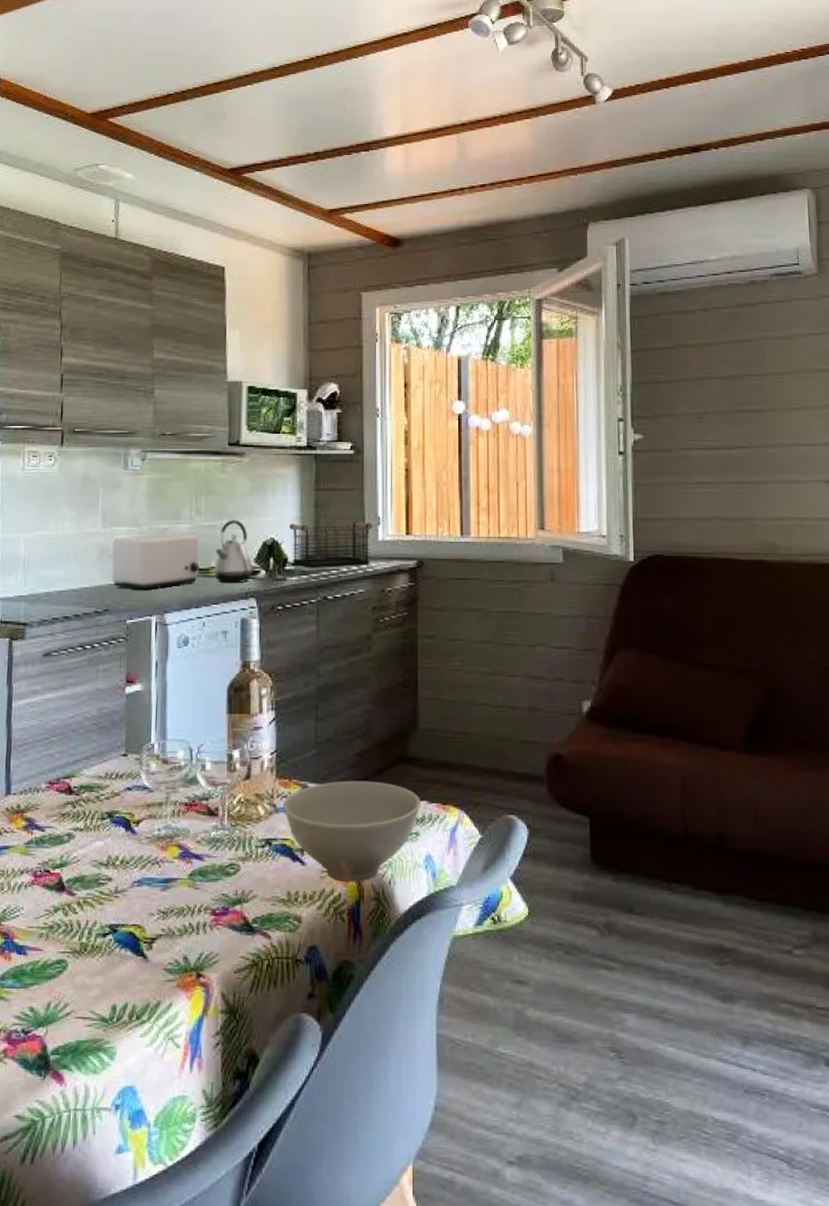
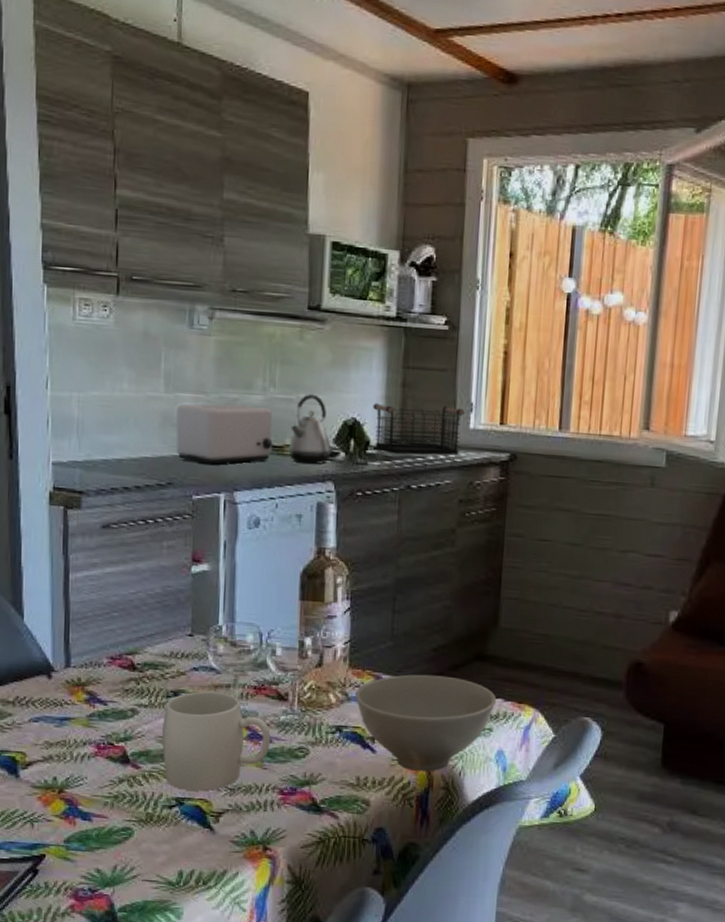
mug: none [96,811,202,916] -> present [162,691,271,791]

